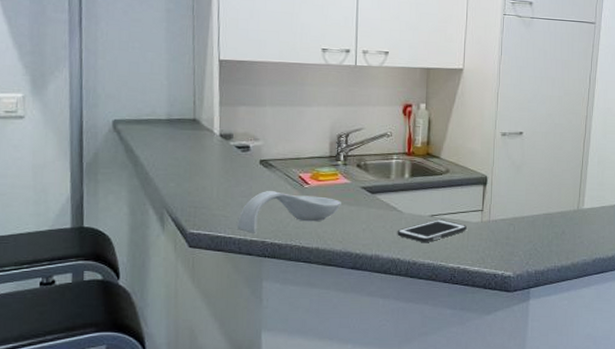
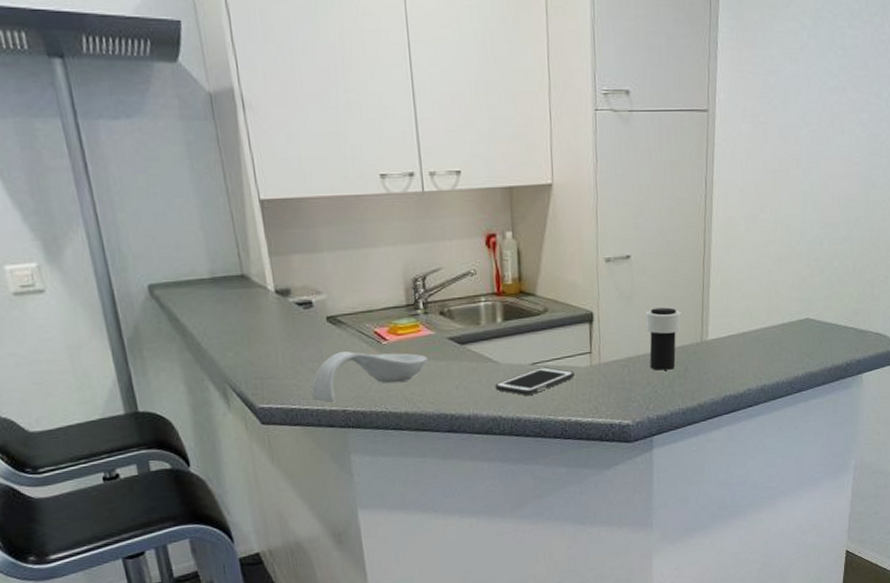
cup: none [531,178,563,231] -> present [645,307,682,371]

